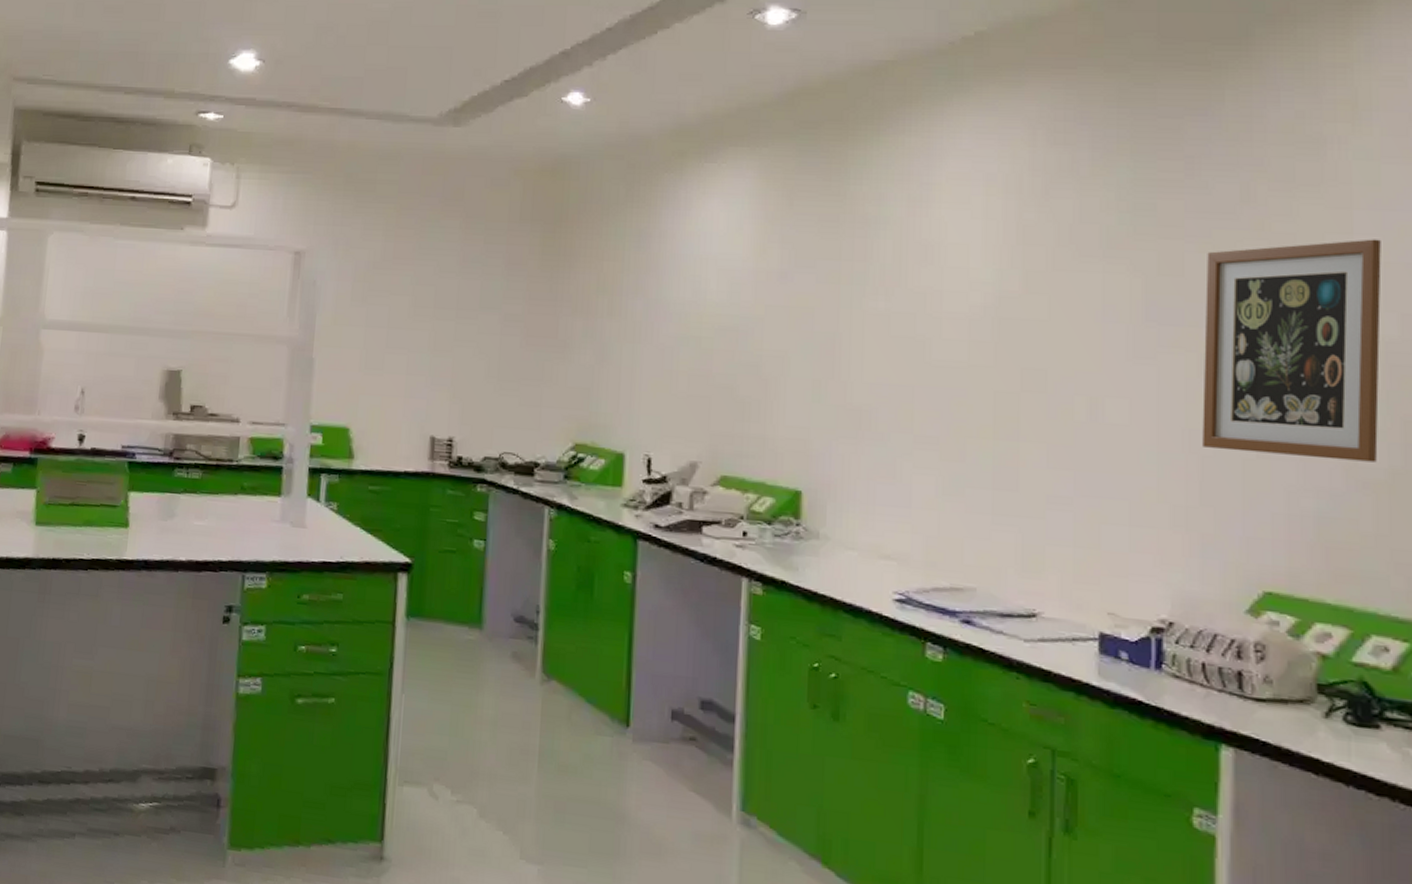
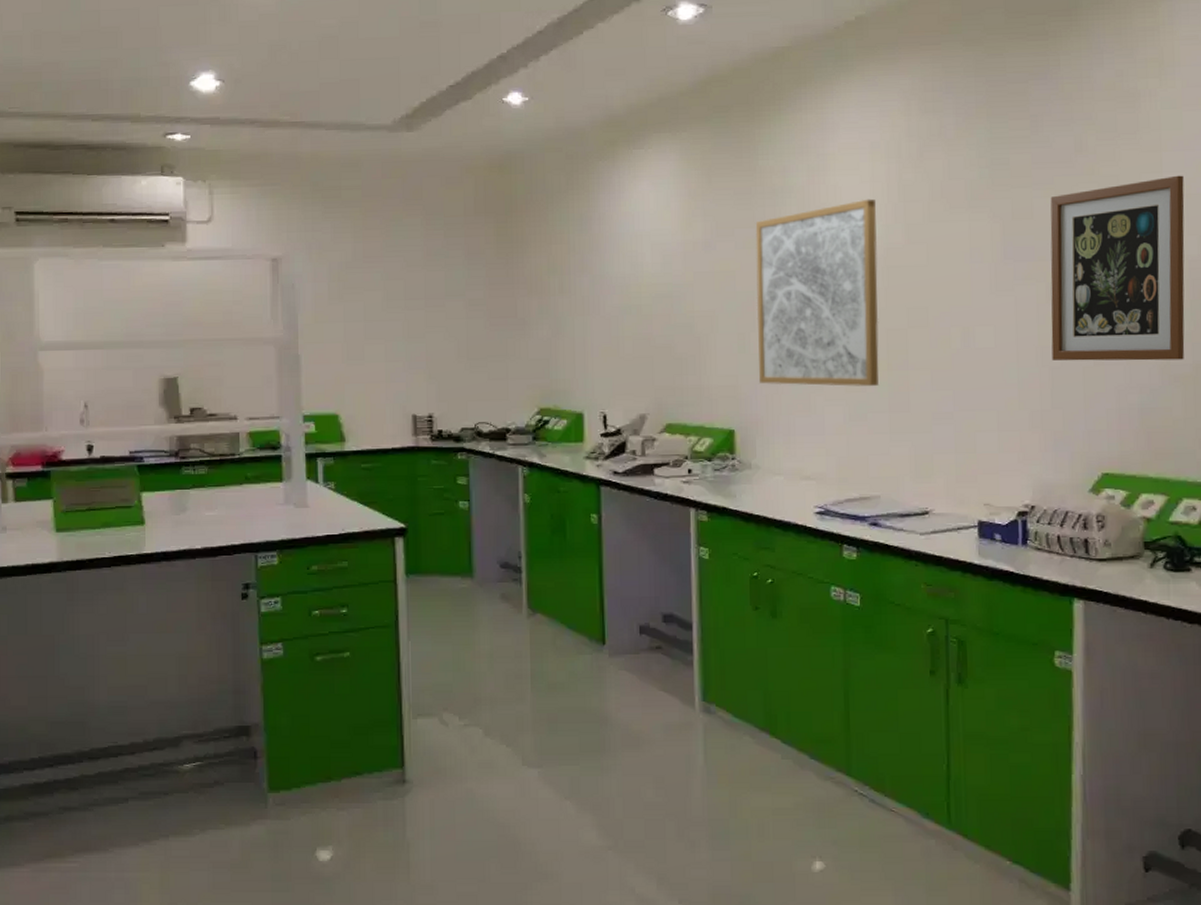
wall art: none [835,238,988,456] -> present [755,198,879,386]

